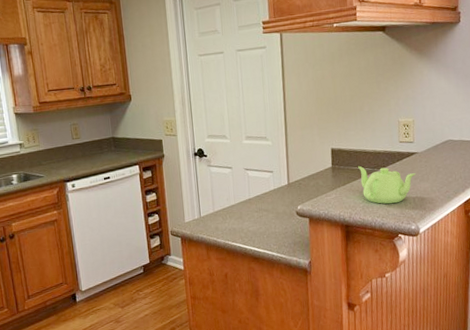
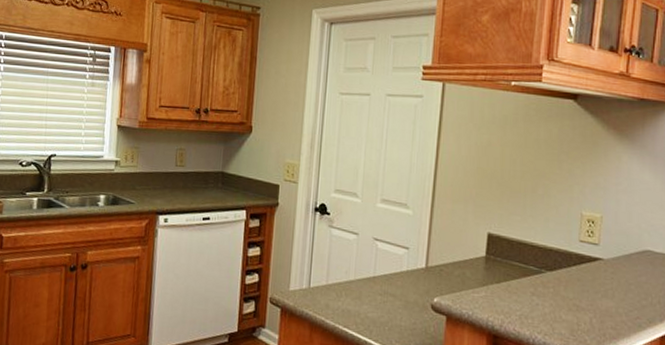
teapot: present [358,166,417,204] -> none [520,261,598,320]

